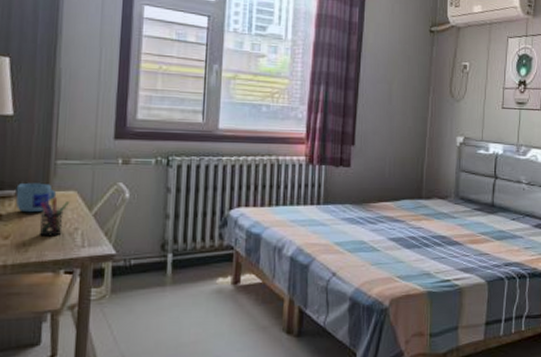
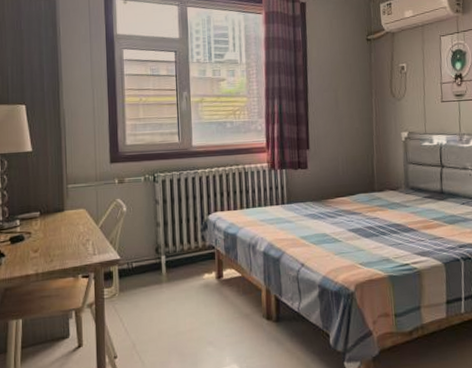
mug: present [15,182,57,213] -> none [39,204,71,230]
pen holder: present [38,197,69,236] -> none [59,215,80,248]

